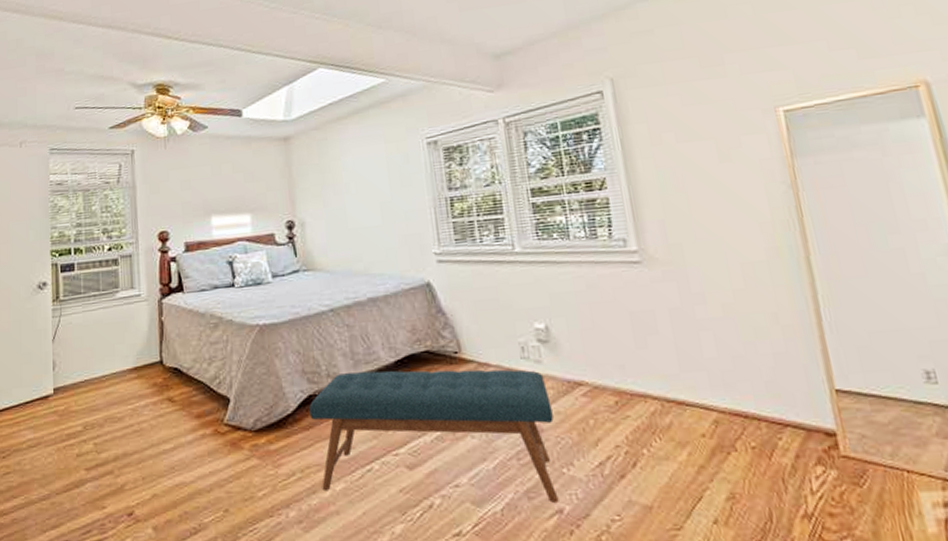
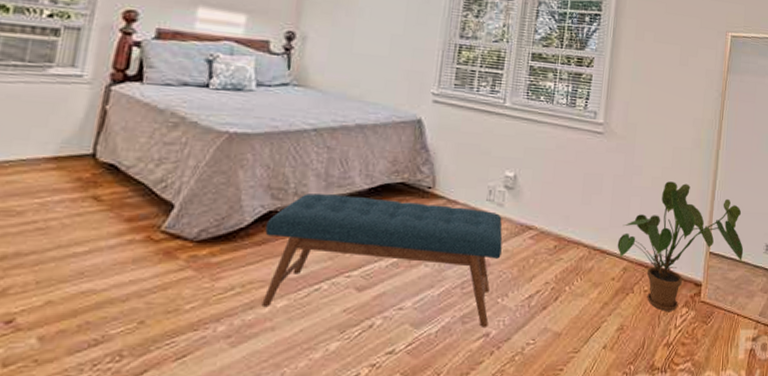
house plant: none [696,305,894,472] -> present [617,181,744,311]

